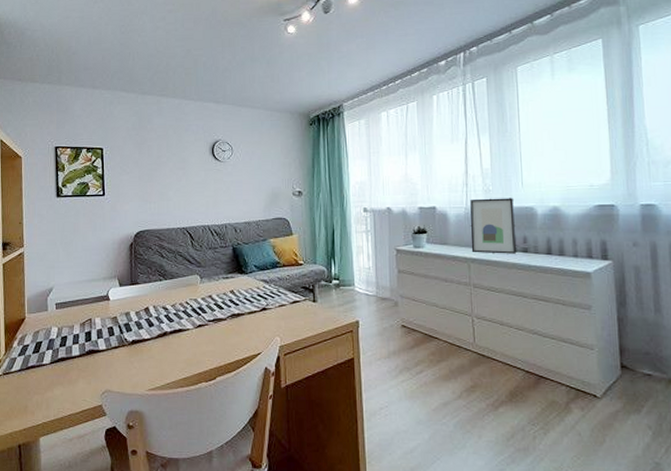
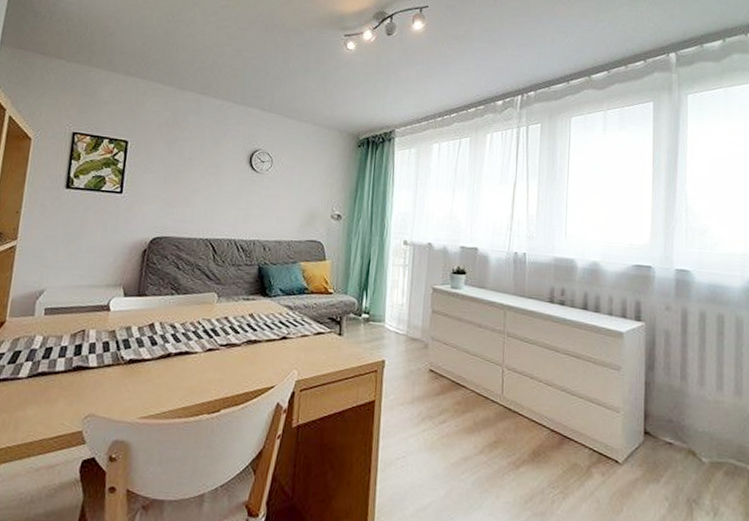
picture frame: present [470,198,516,254] -> none [509,244,557,306]

